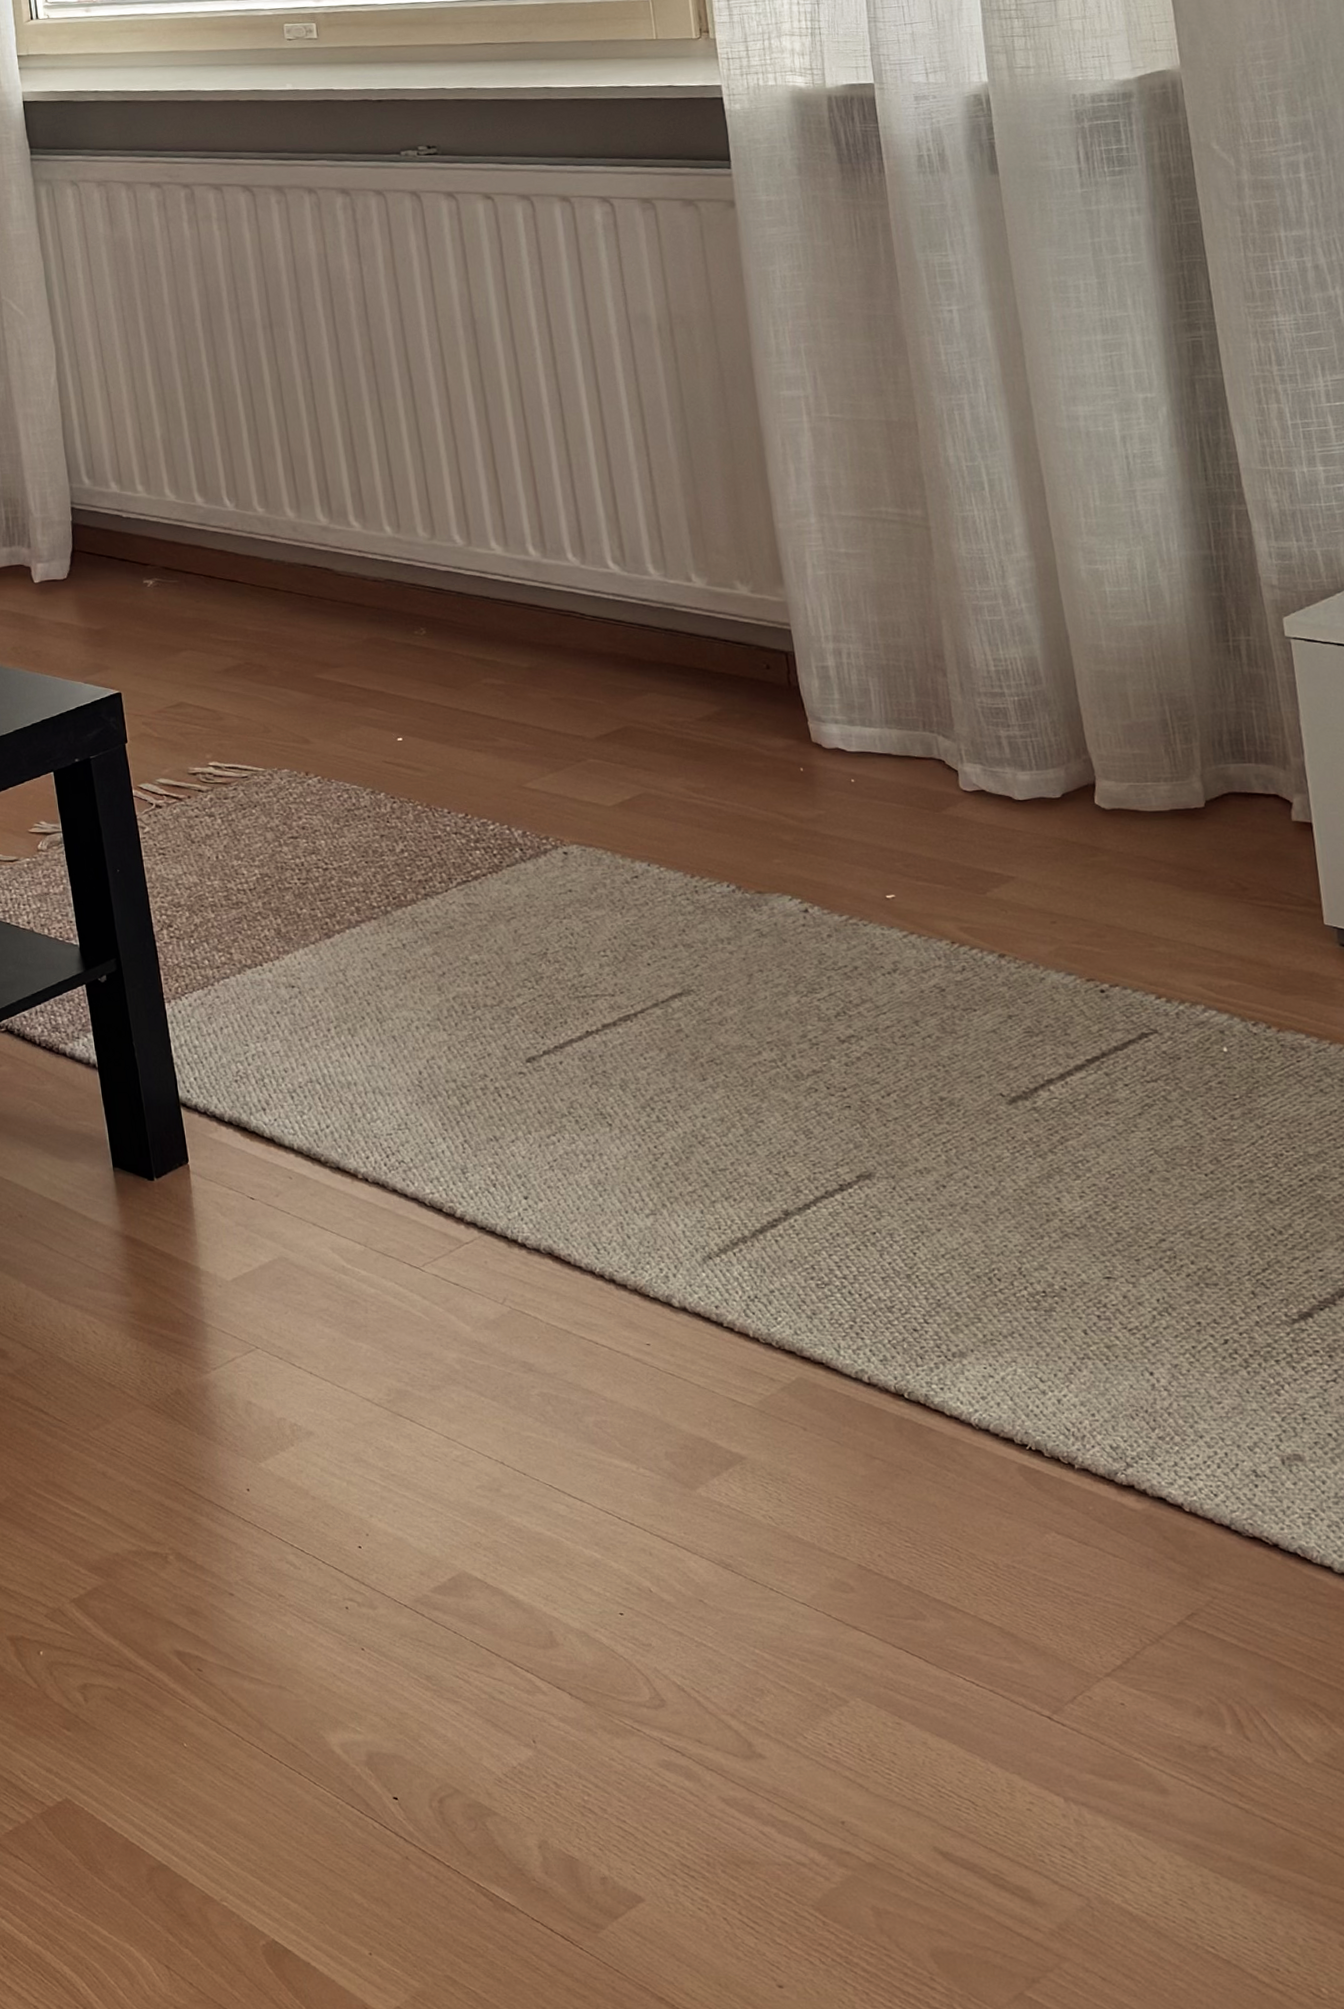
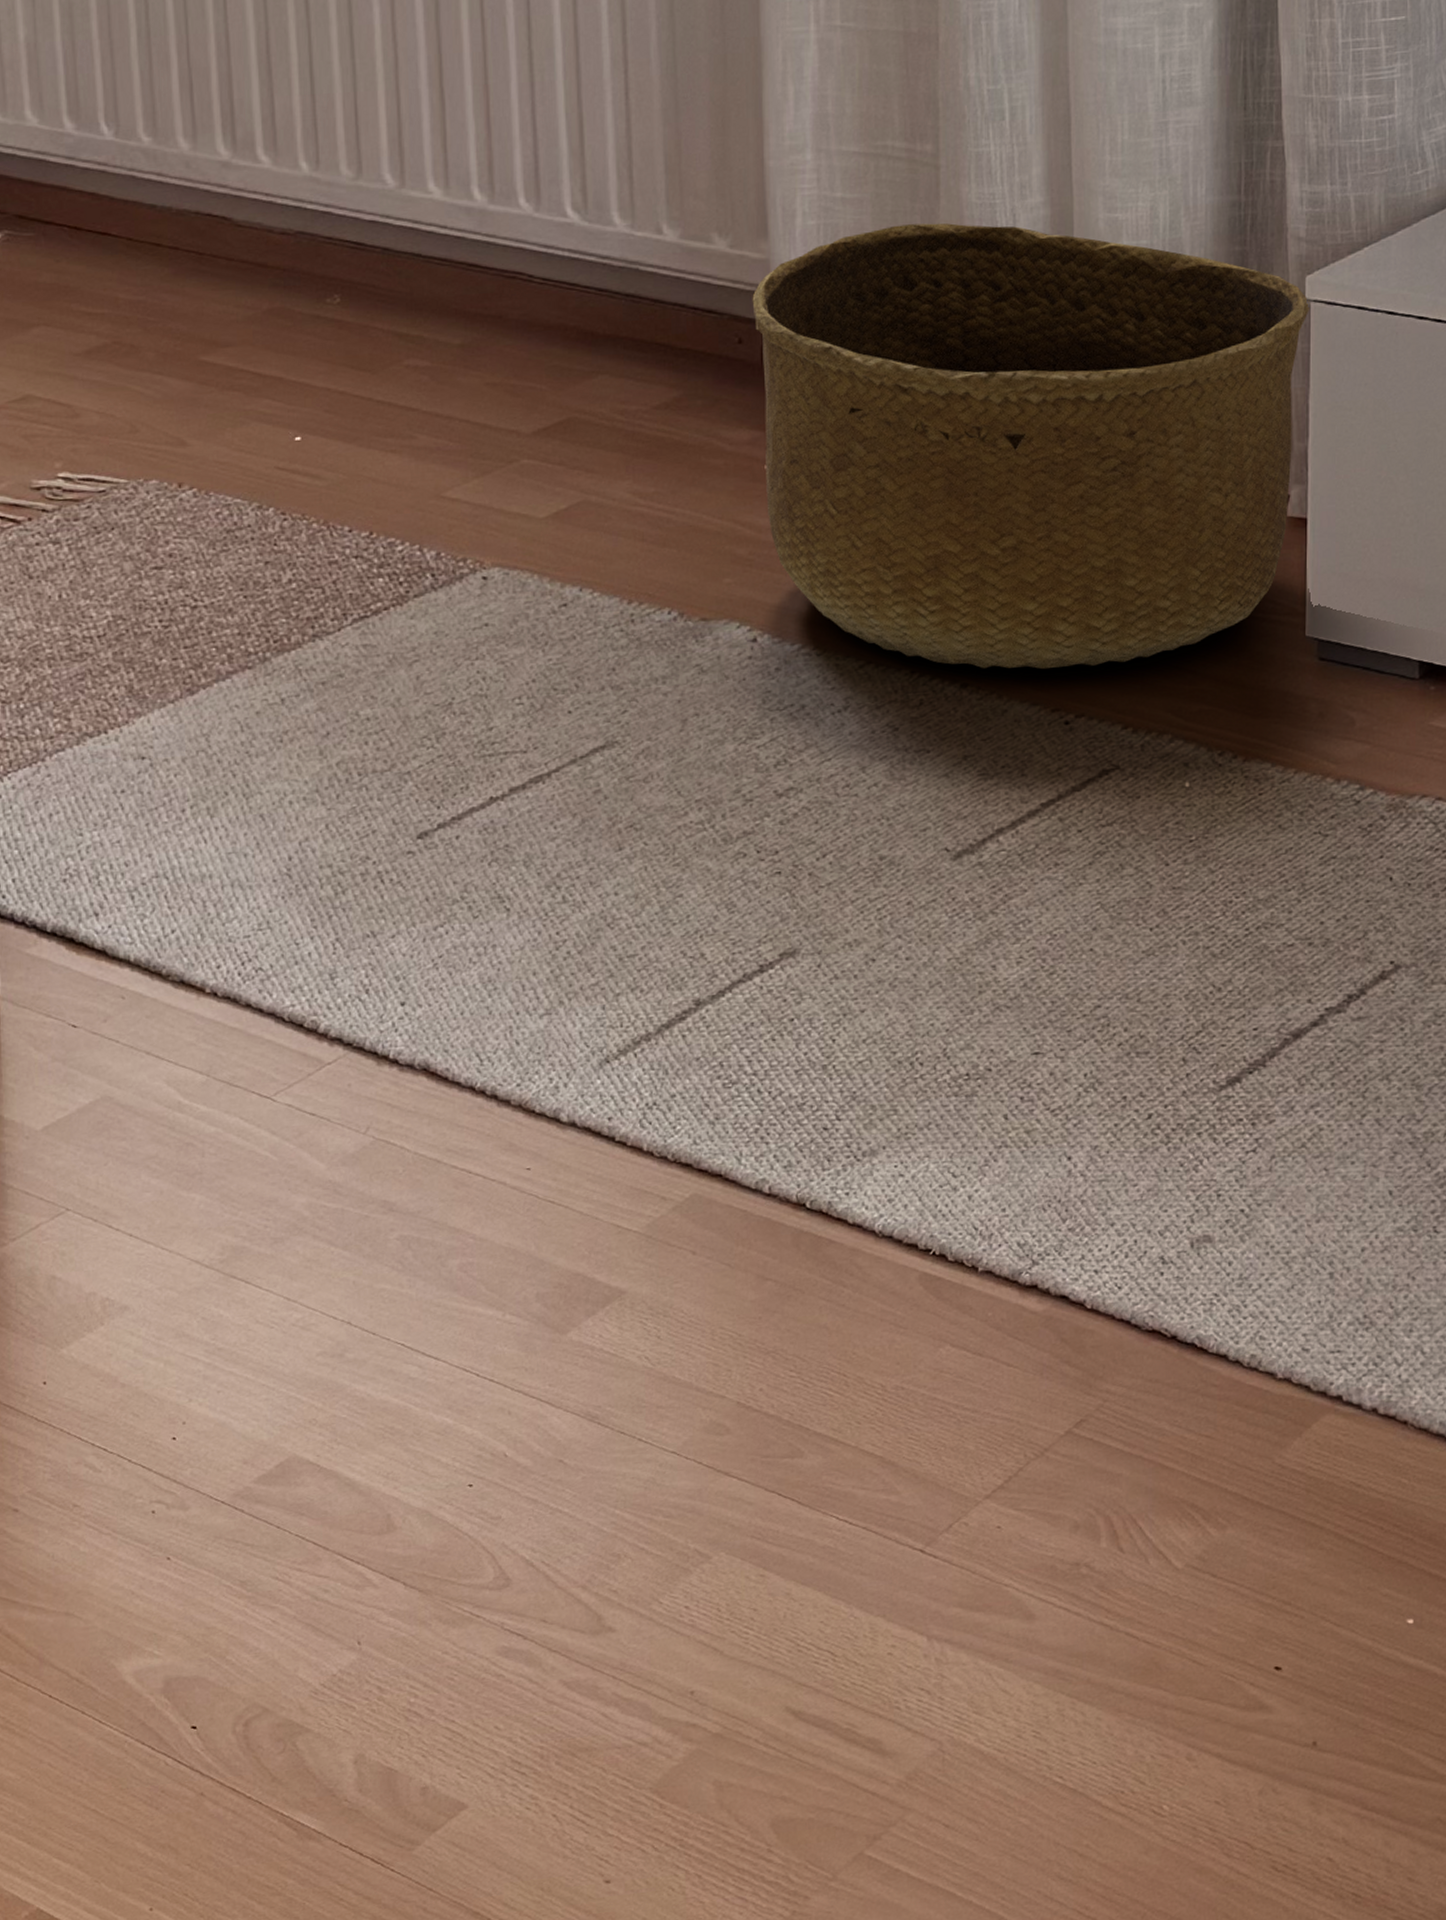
basket: none [775,573,1293,945] -> present [752,223,1311,670]

